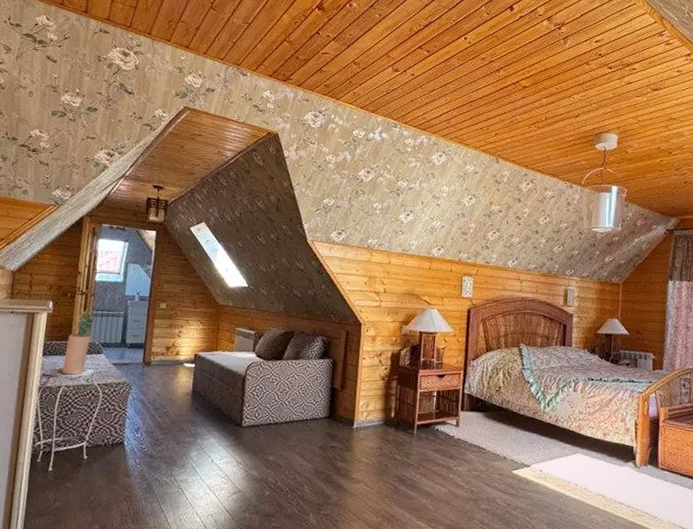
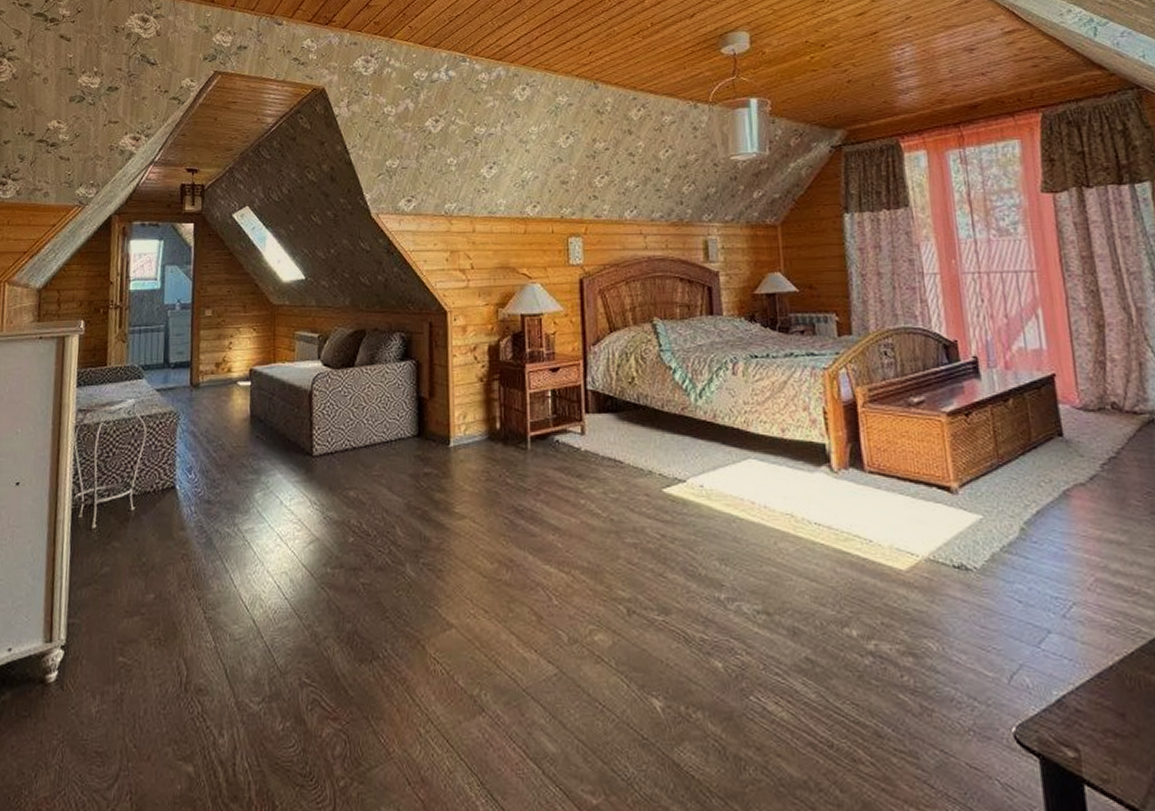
vase: present [62,309,95,376] -> none [100,326,133,408]

